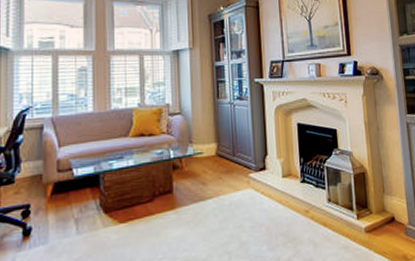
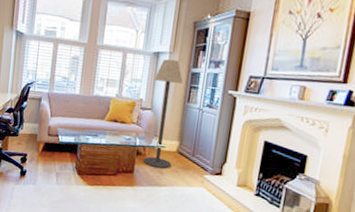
floor lamp: none [178,55,213,179] -> present [143,59,183,169]

